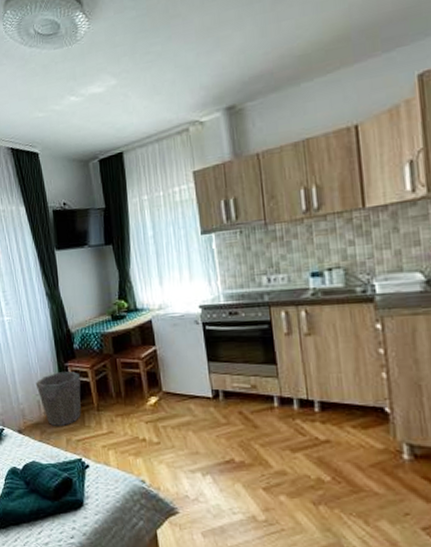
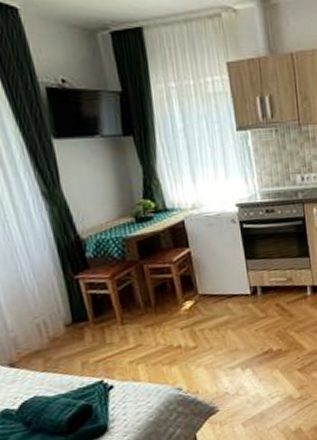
waste bin: present [35,371,81,426] -> none [32,284,101,351]

